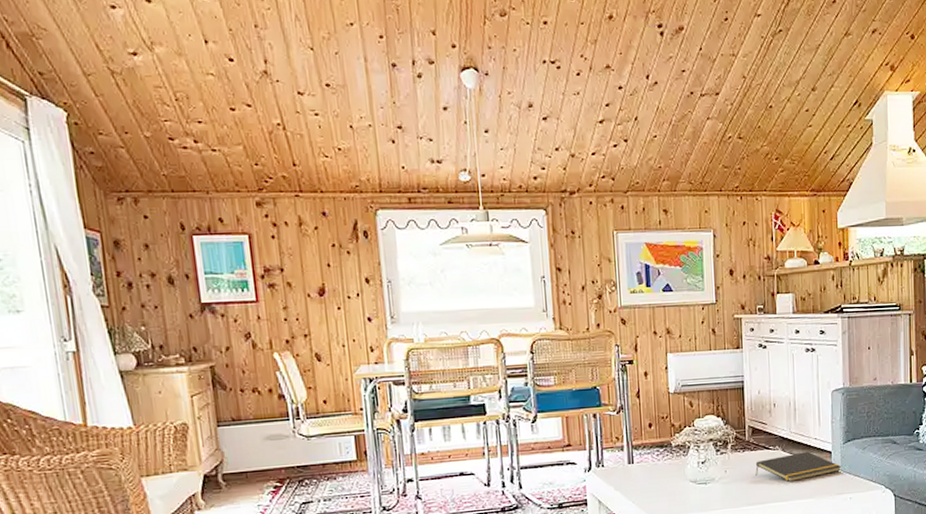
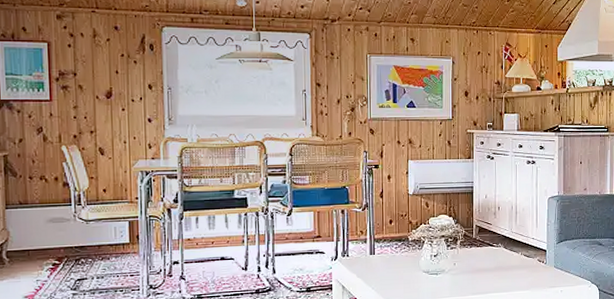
notepad: present [755,451,842,483] -> none [480,249,555,276]

